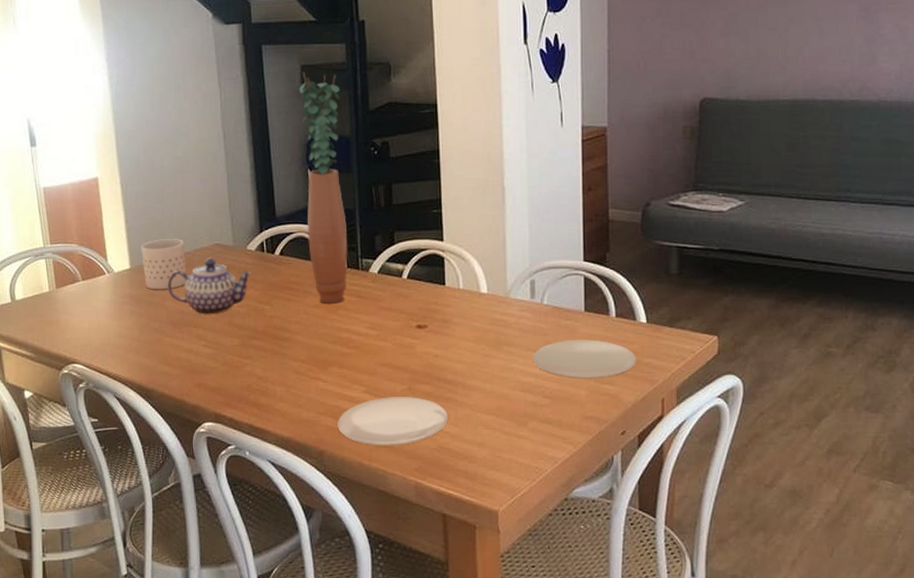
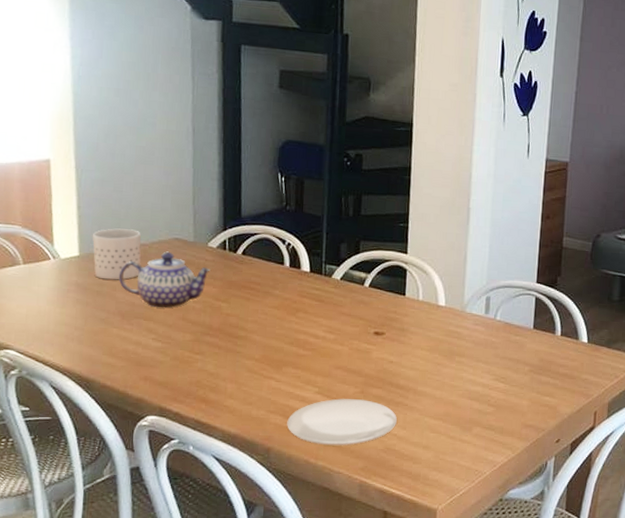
vase: present [299,72,348,303] -> none [272,76,318,306]
plate: present [532,339,636,380] -> none [481,354,576,392]

